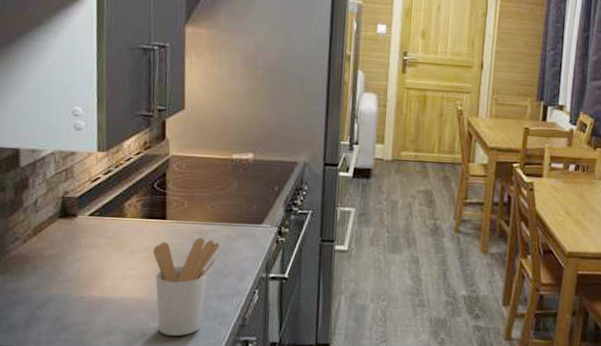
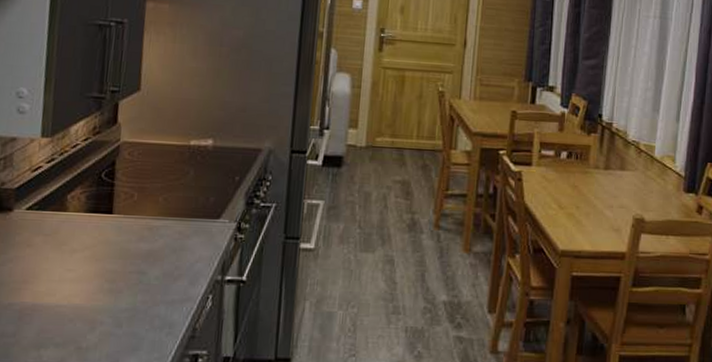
utensil holder: present [152,238,220,336] -> none [95,234,172,349]

